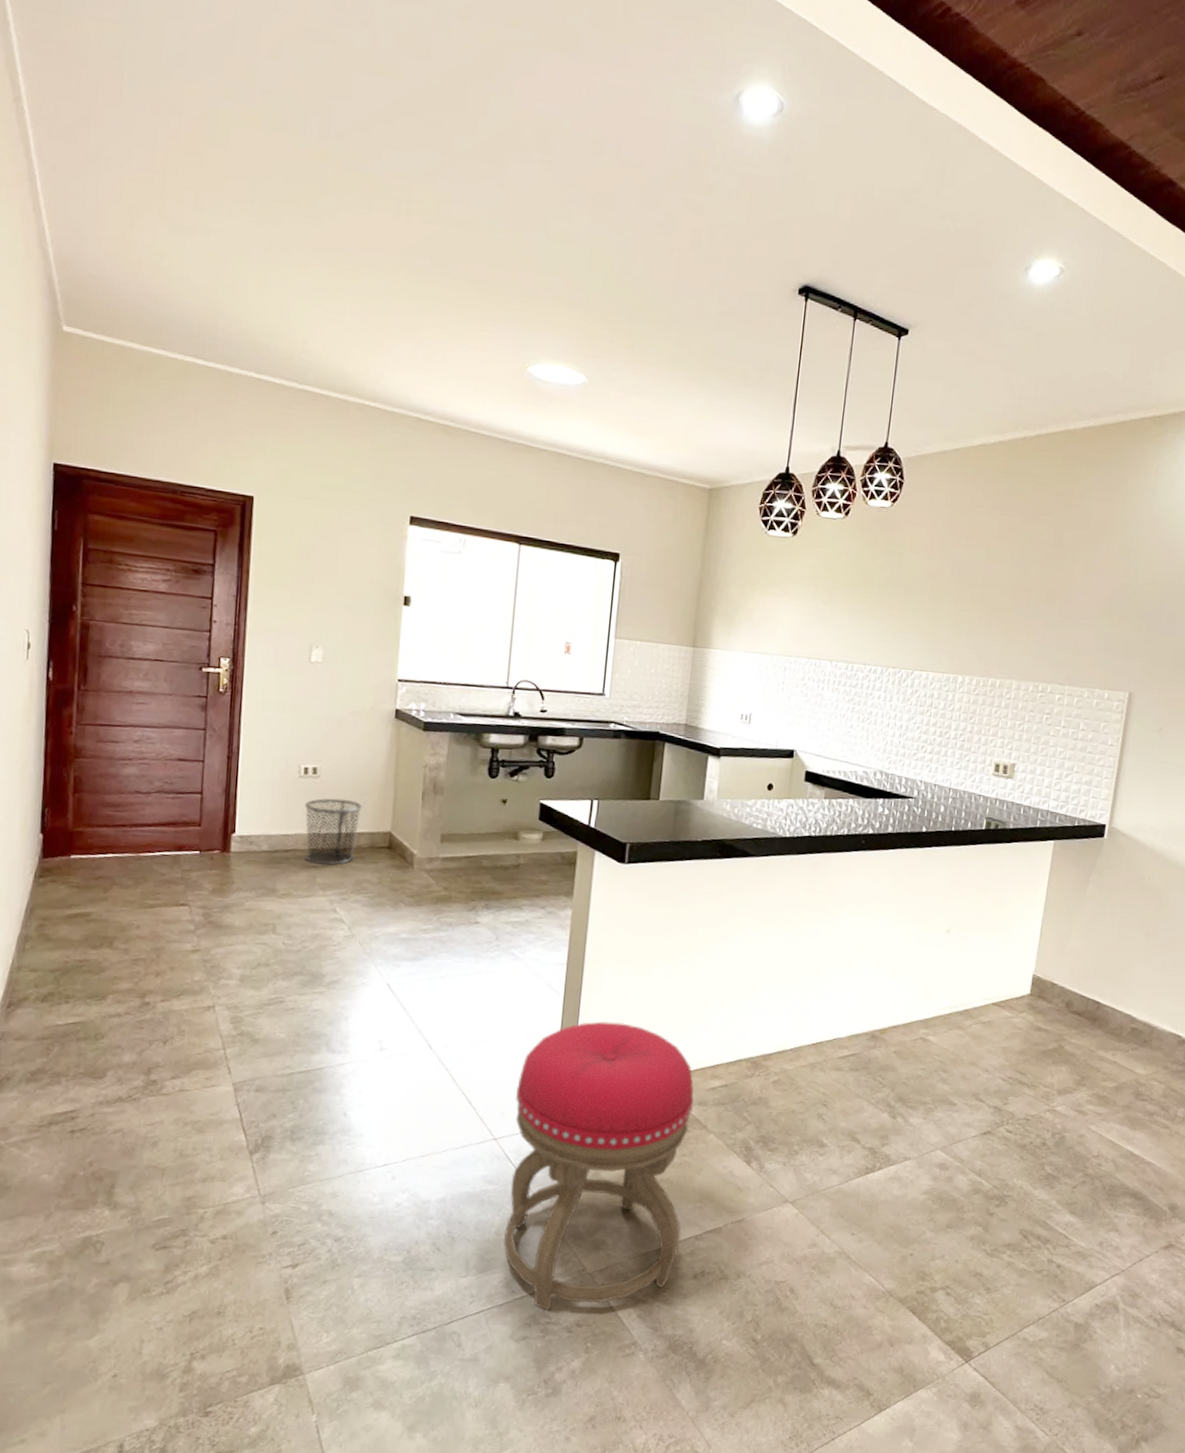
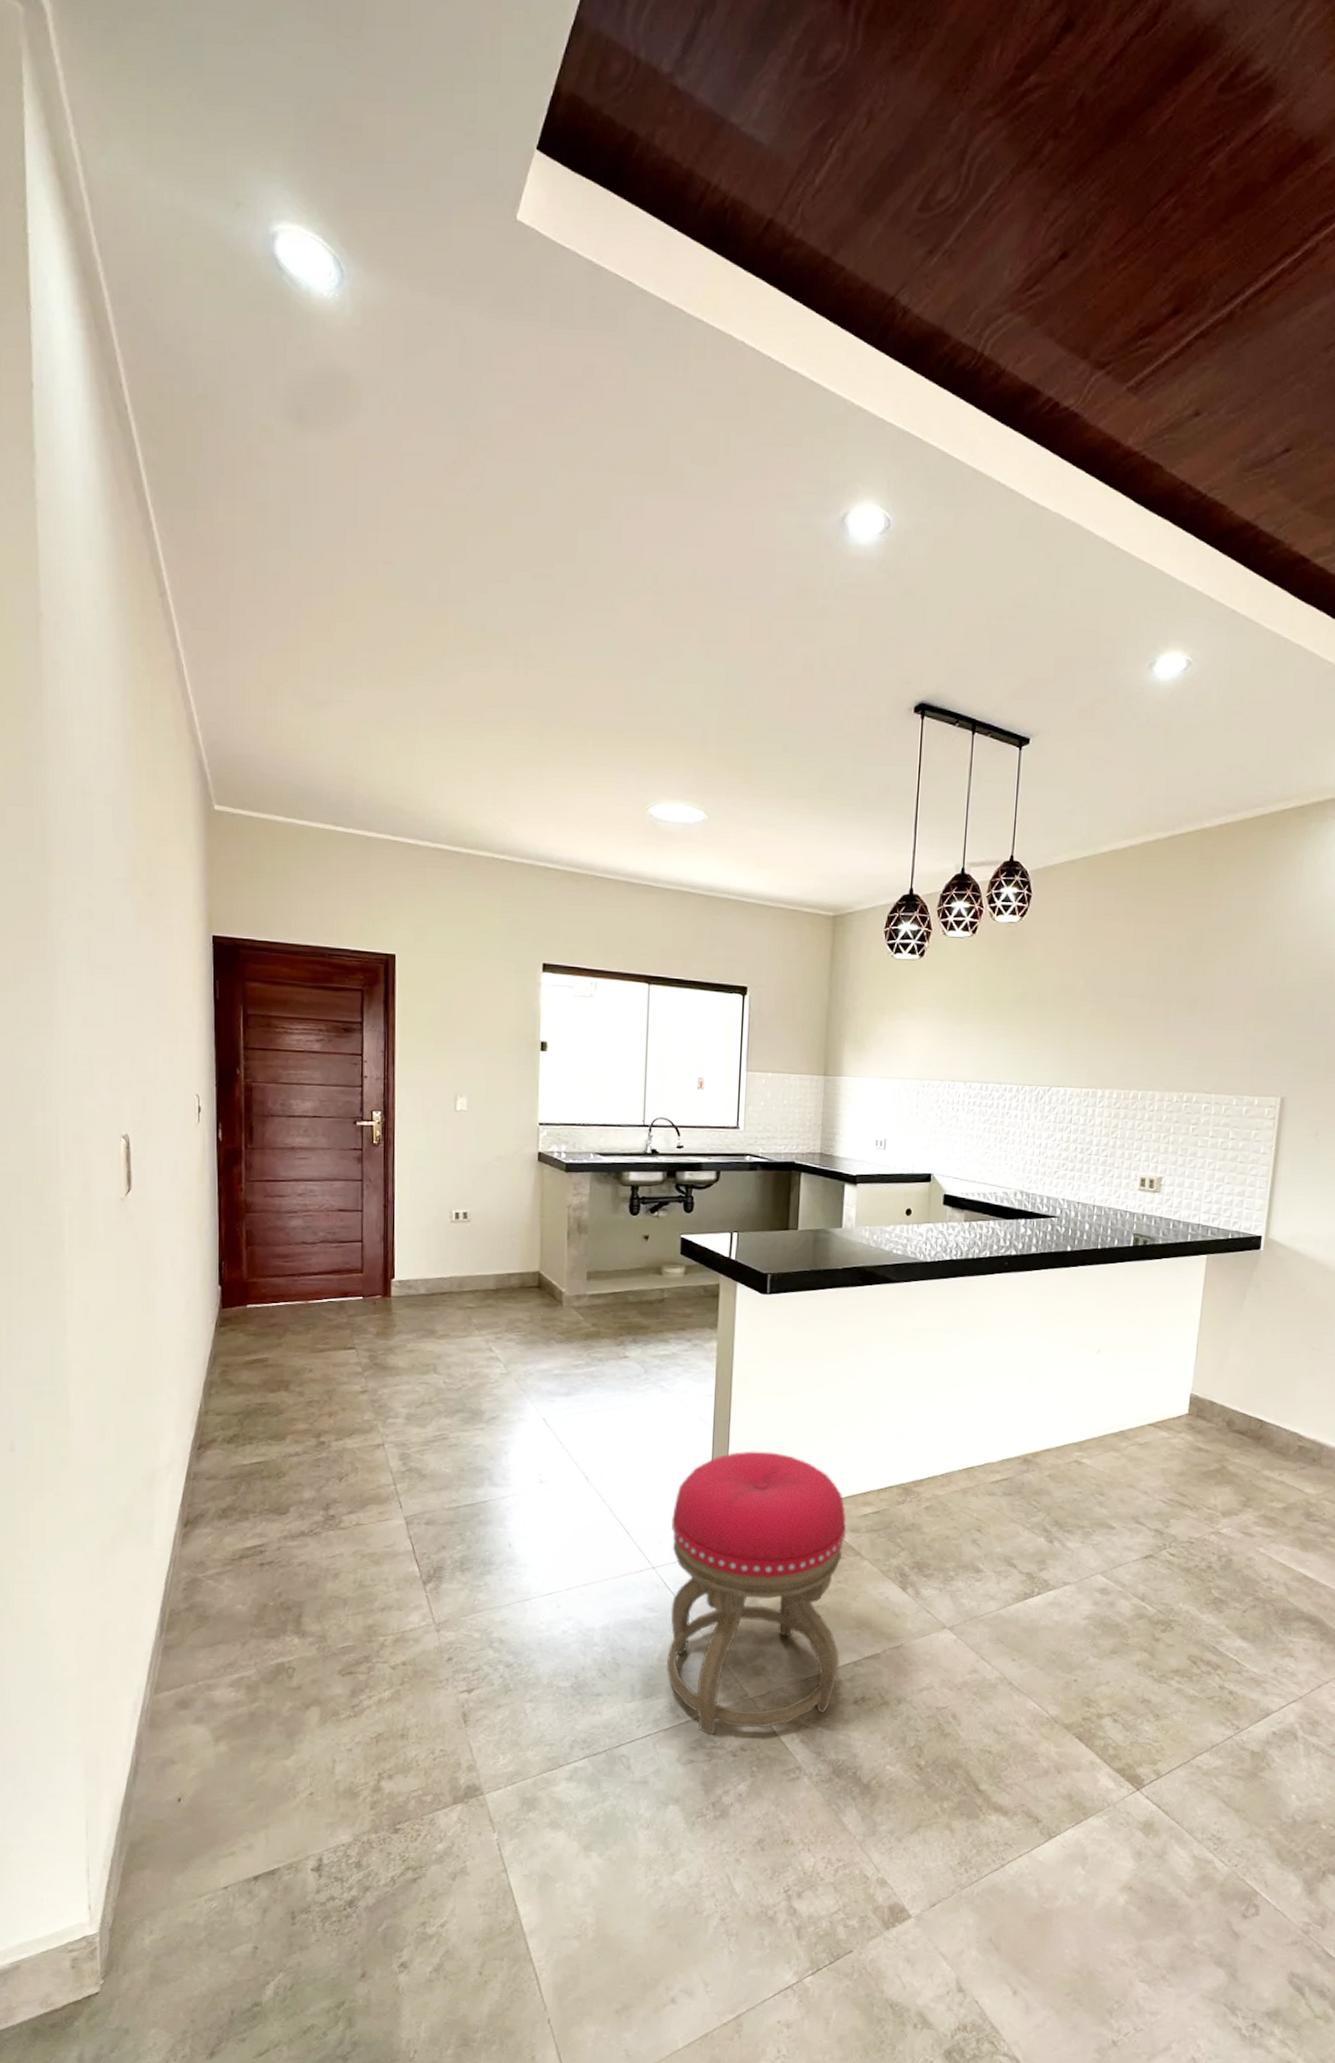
waste bin: present [305,798,363,866] -> none [458,1241,512,1307]

